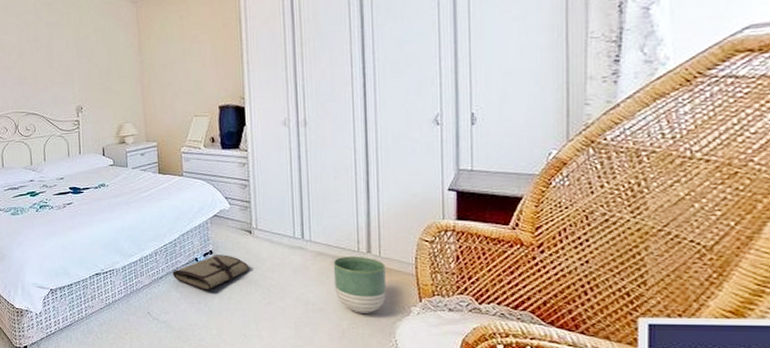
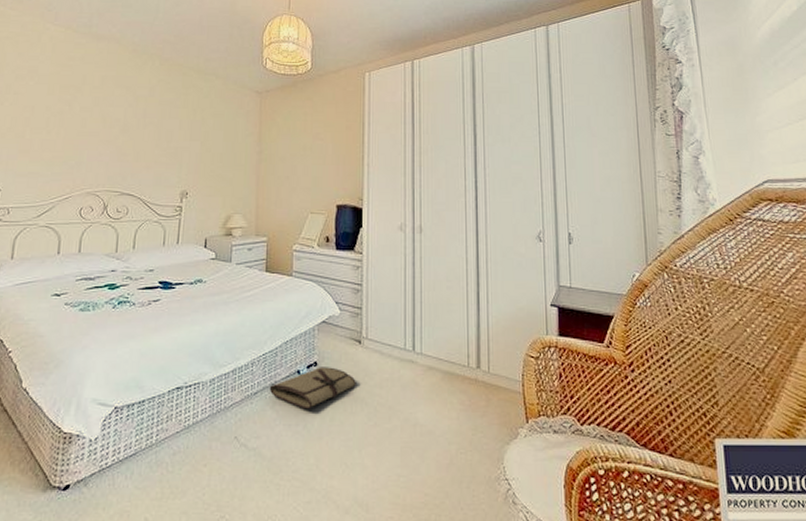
planter: present [333,256,386,313] -> none [443,371,495,436]

